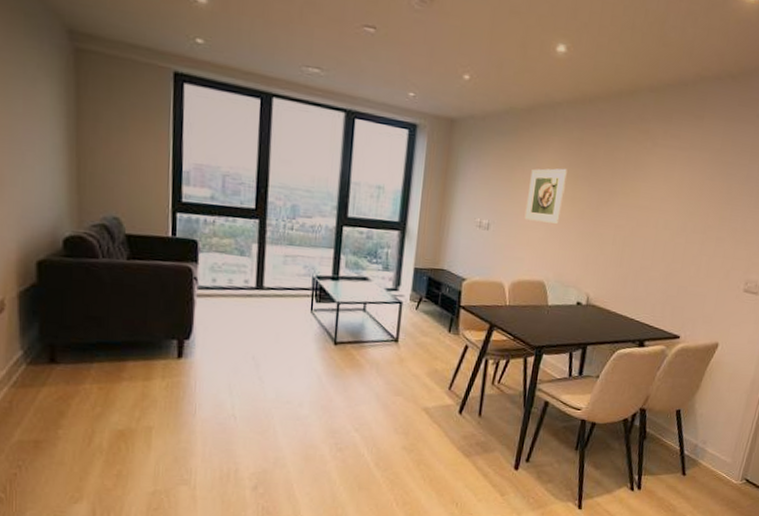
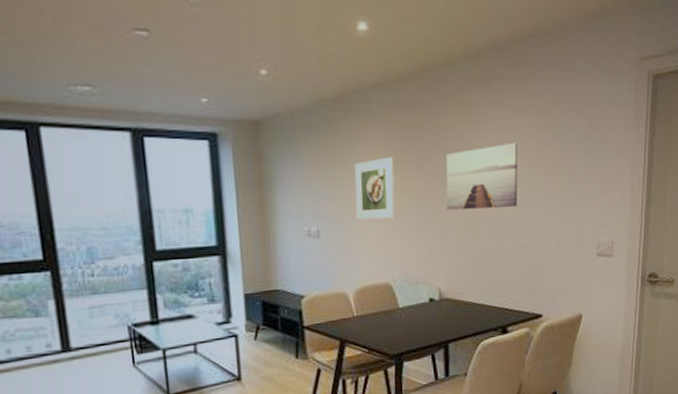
wall art: none [608,173,686,233] -> present [446,142,518,211]

